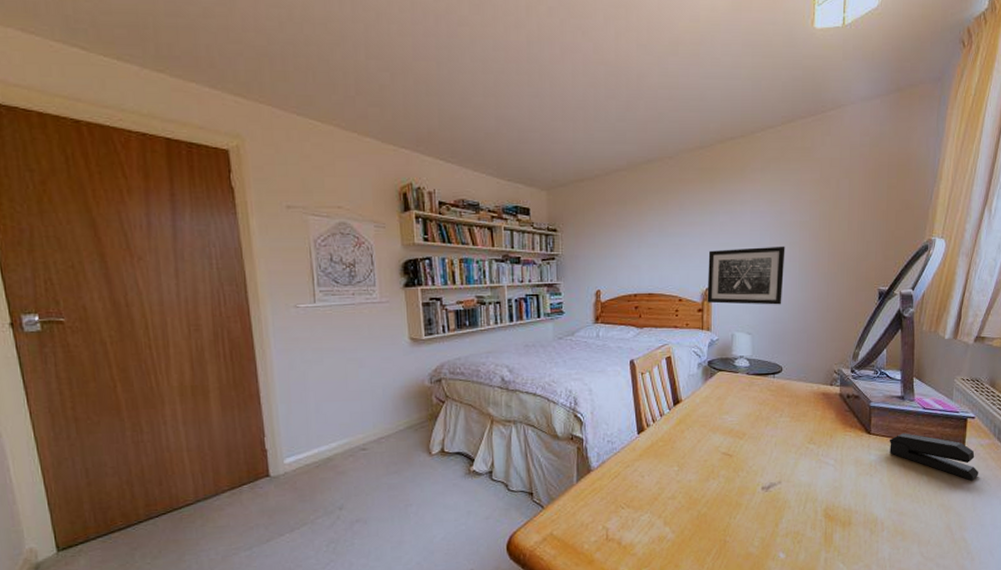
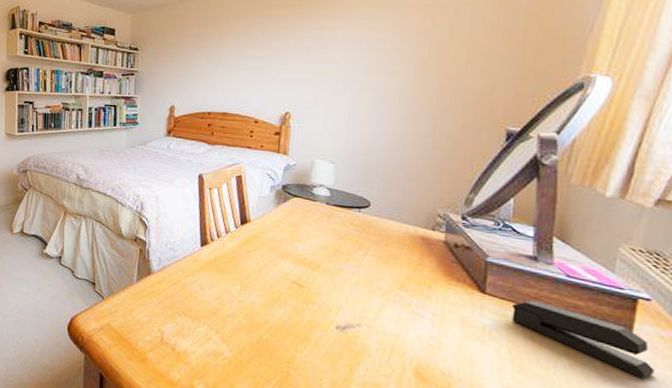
wall art: present [707,246,785,305] -> none [285,74,383,136]

